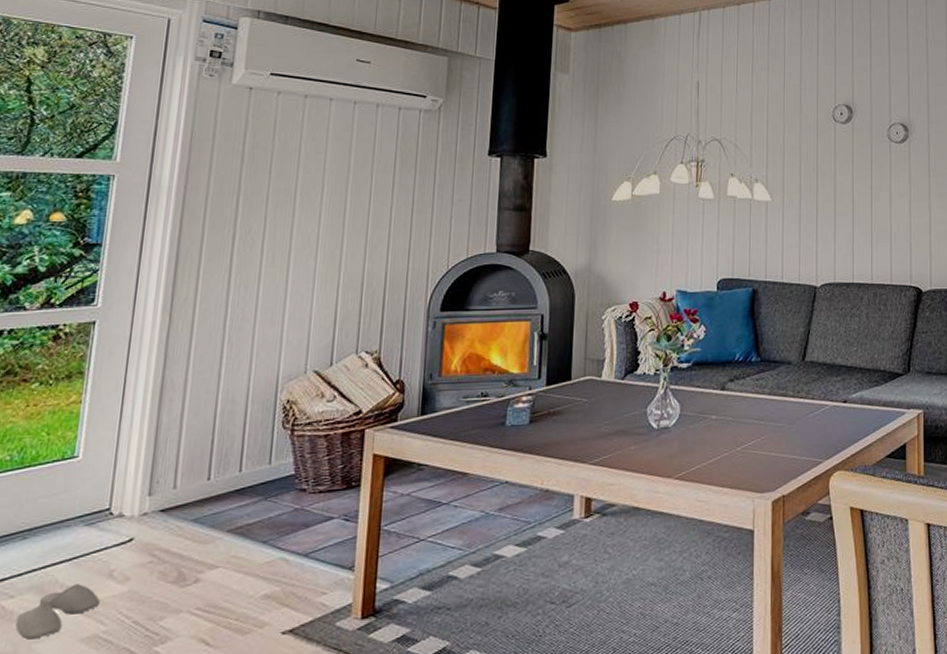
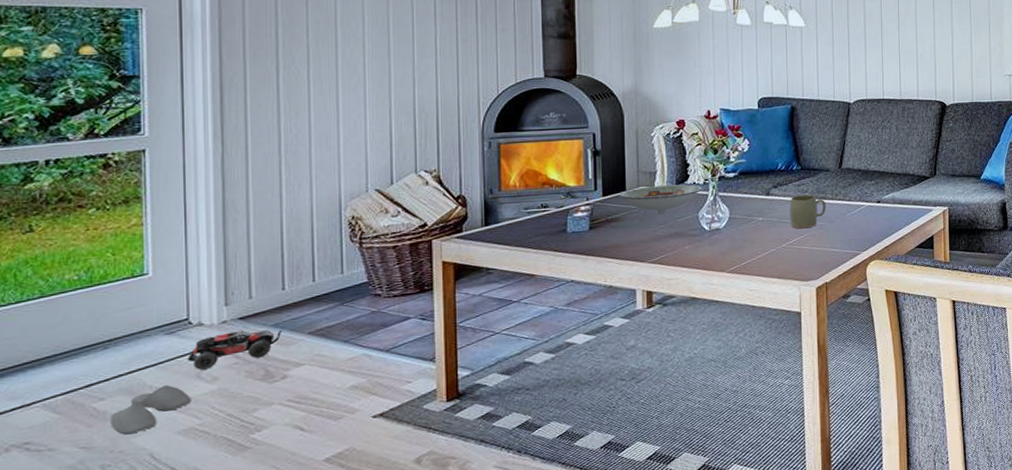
toy car: none [102,524,202,568] -> present [187,330,283,370]
bowl: none [562,375,653,408] -> present [618,184,702,214]
mug: none [746,390,787,430] -> present [789,194,827,229]

